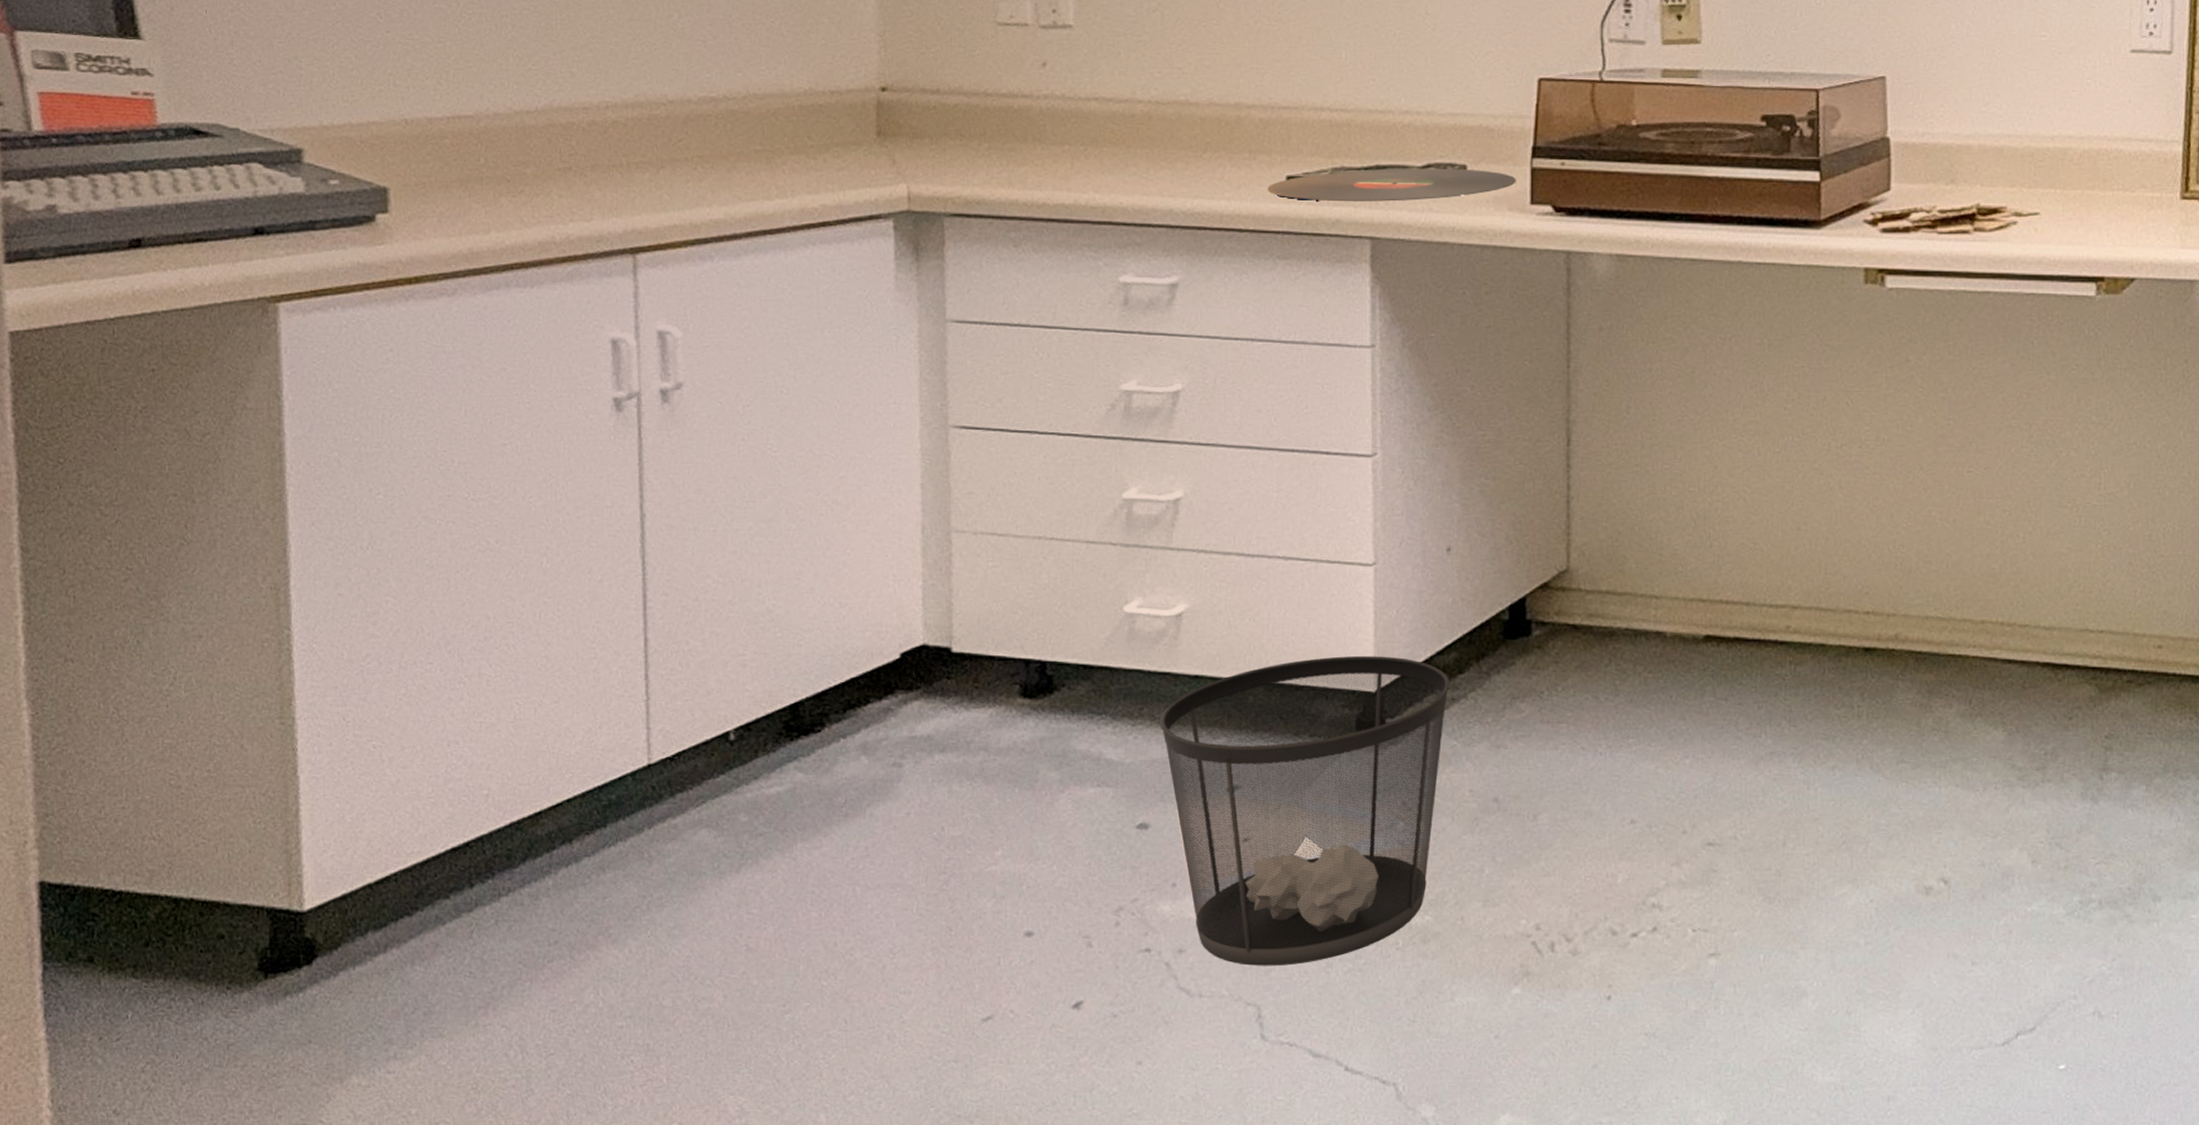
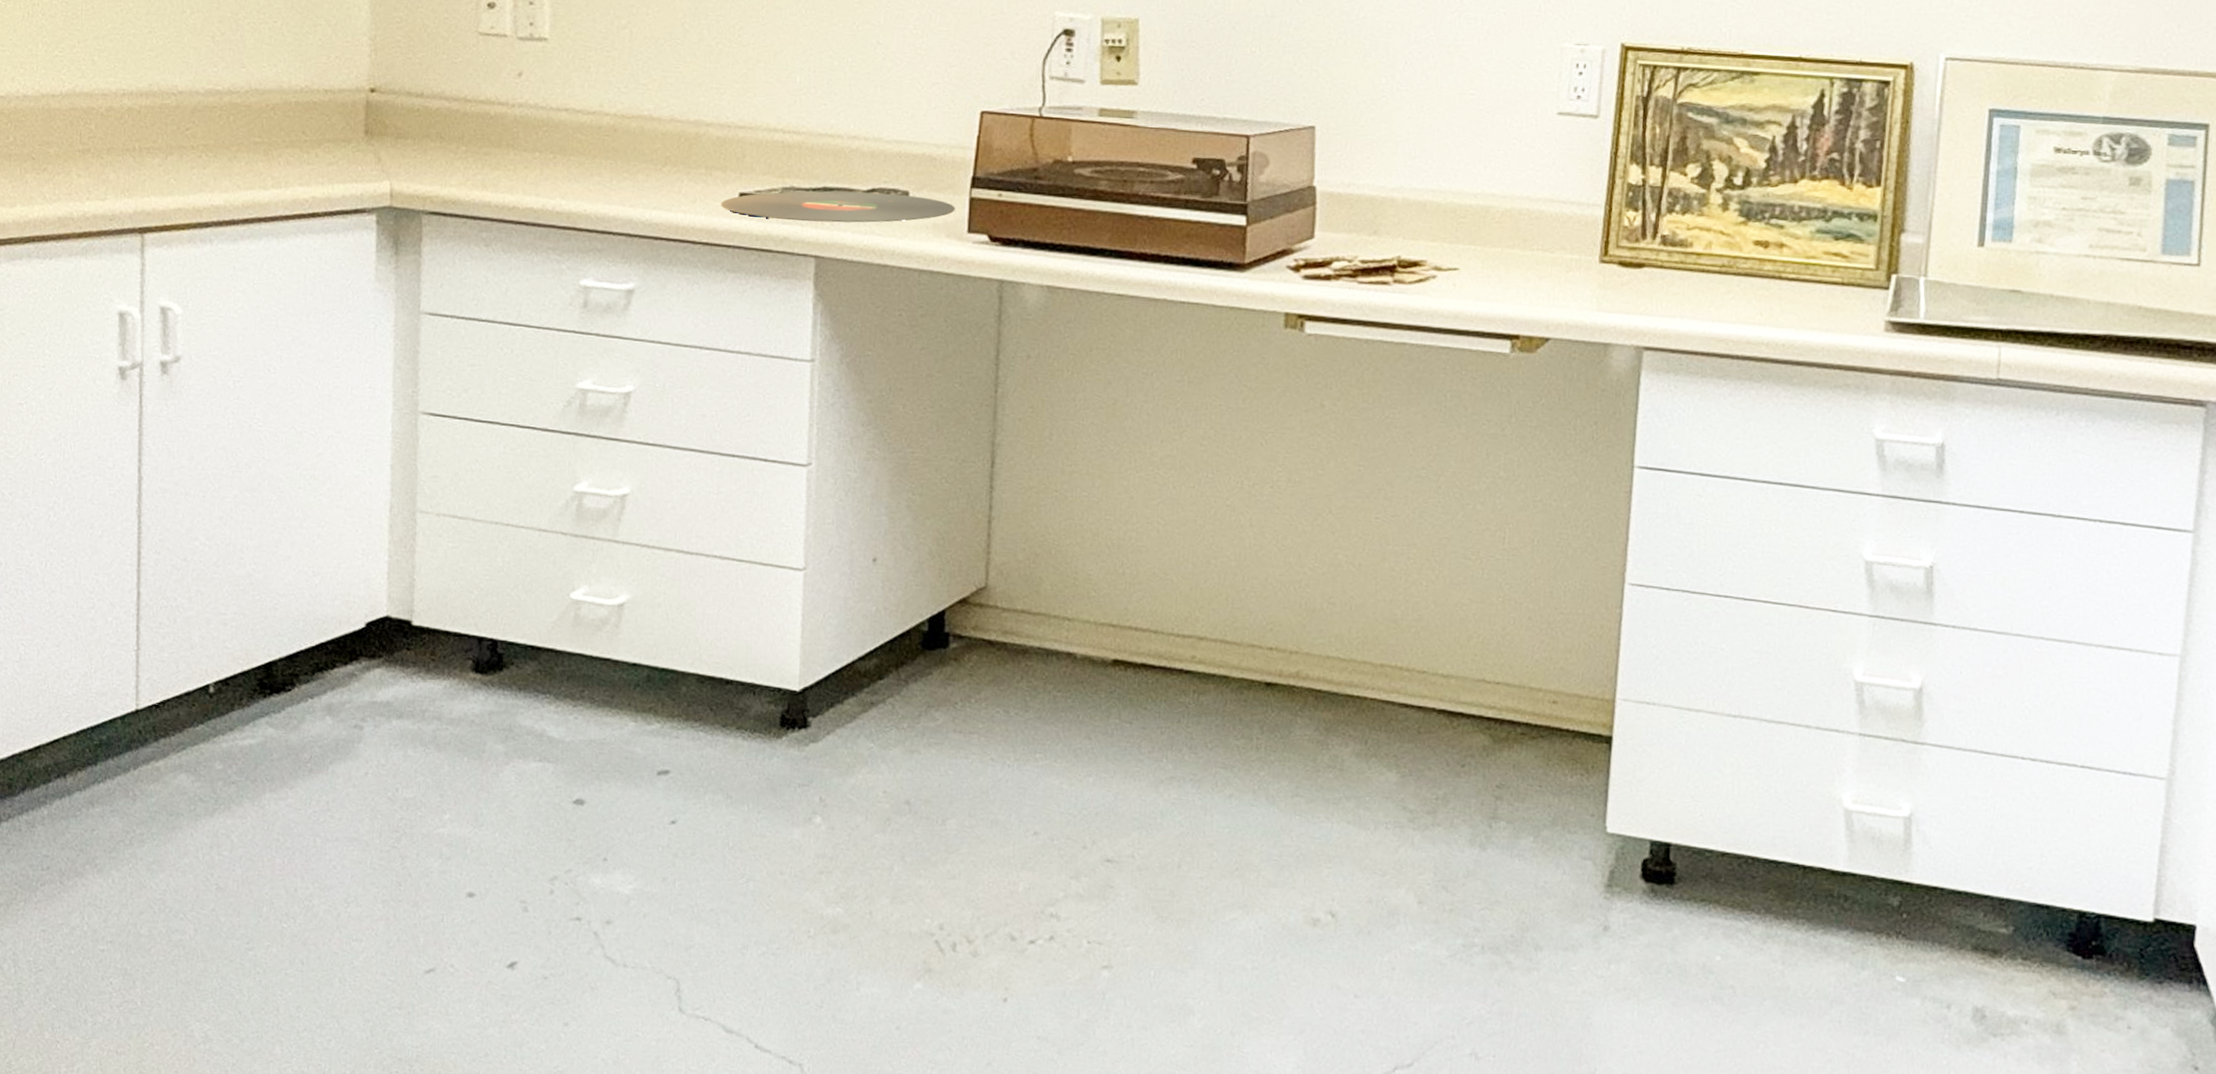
waste bin: present [1159,655,1450,966] -> none [598,654,870,944]

